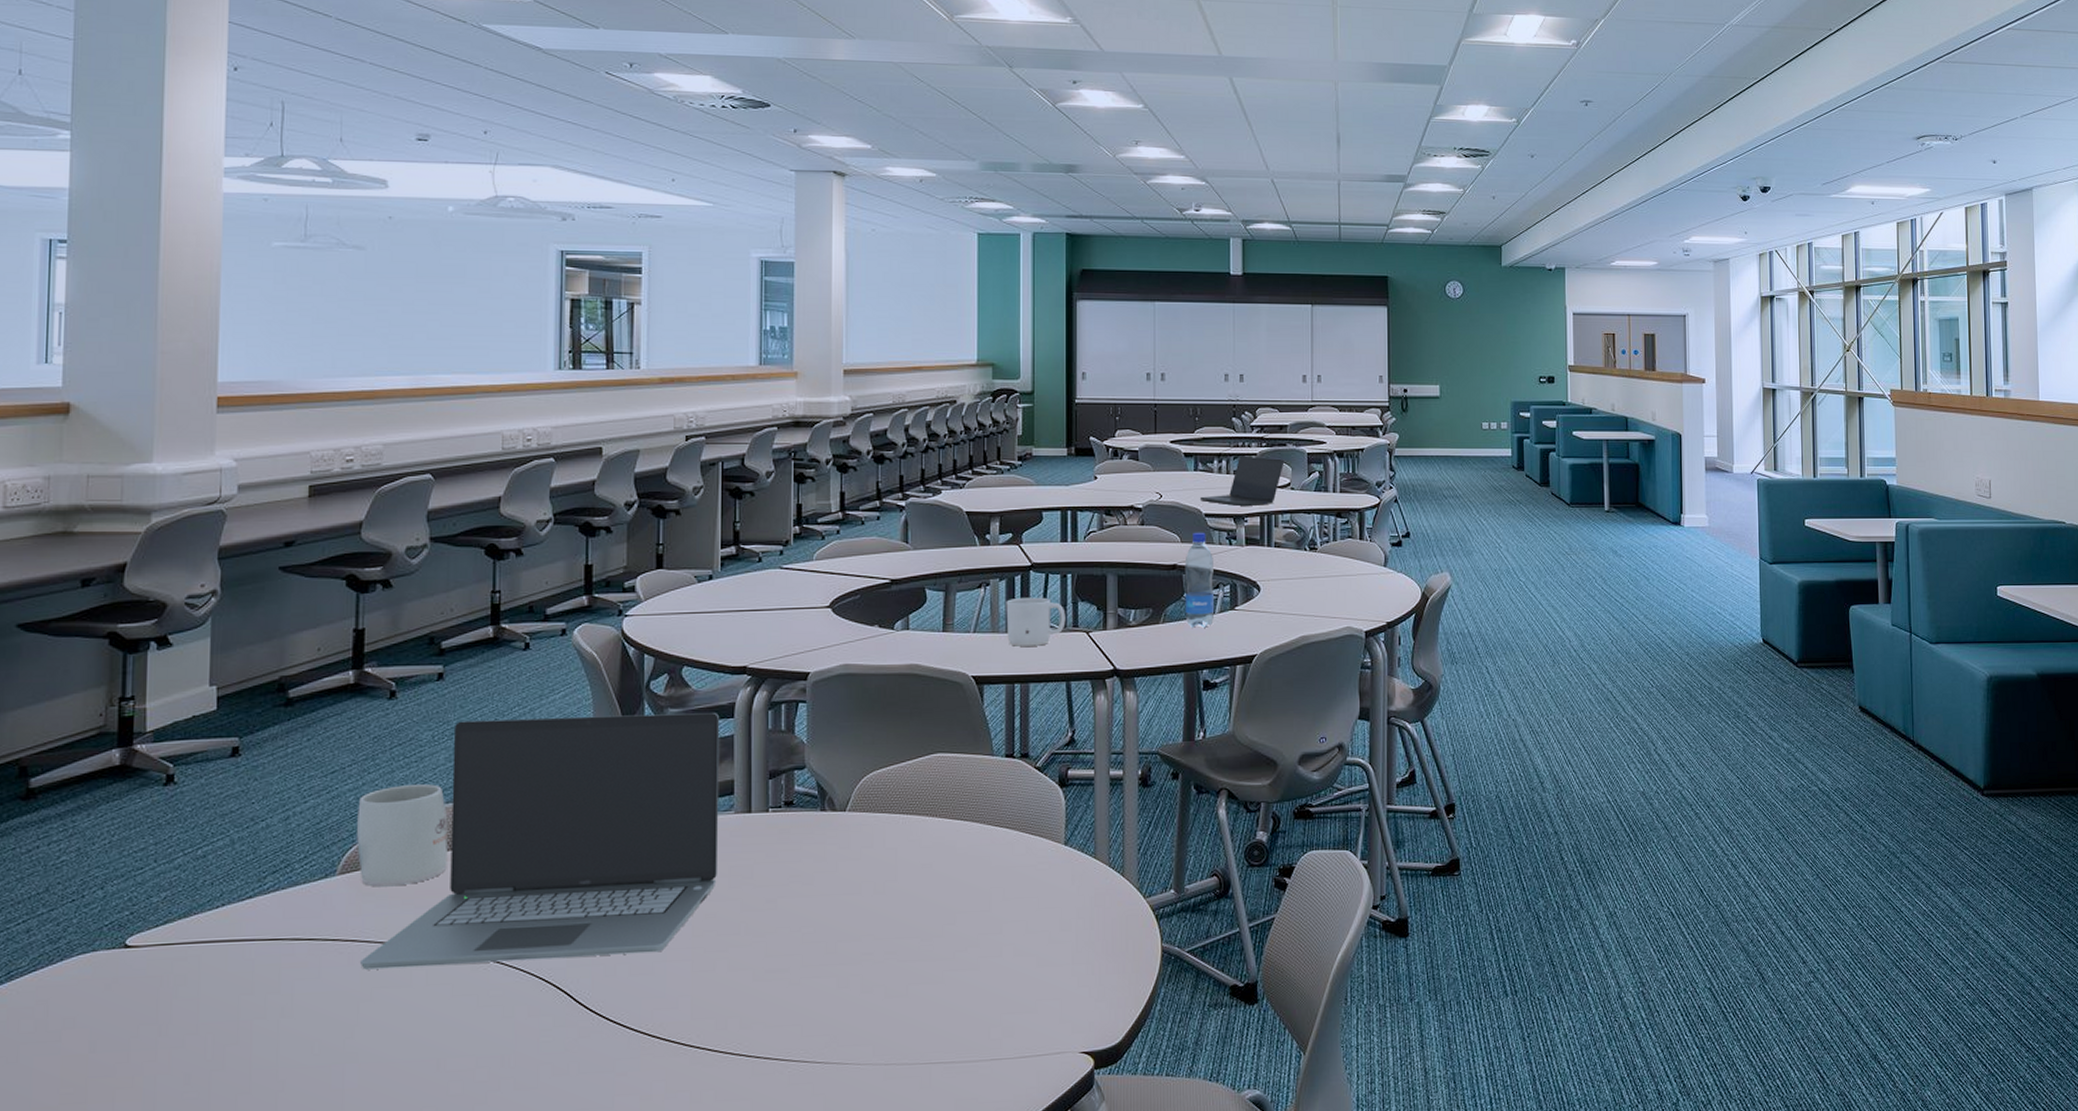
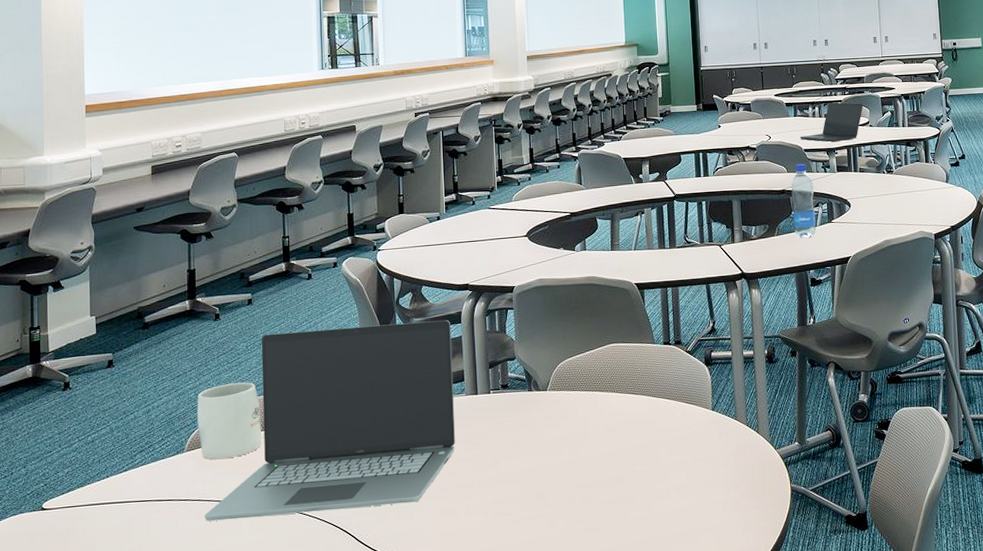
mug: present [1006,597,1066,646] -> none [657,220,703,259]

